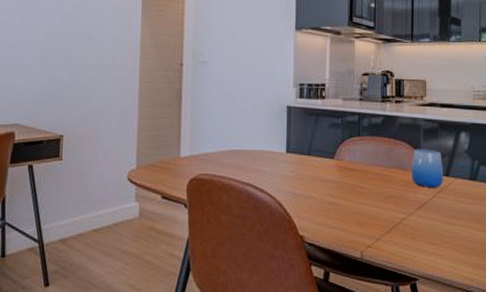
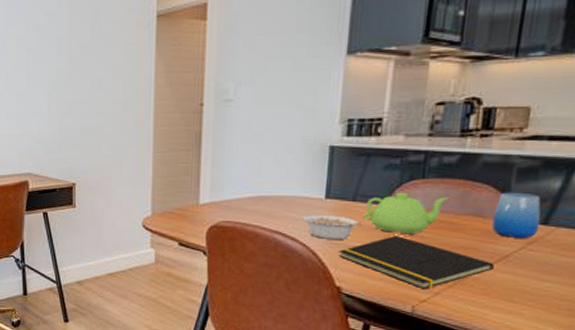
legume: none [269,168,316,191] -> present [303,215,362,240]
notepad: none [299,186,417,236] -> present [338,235,494,290]
teapot: none [316,147,379,186] -> present [362,192,449,235]

